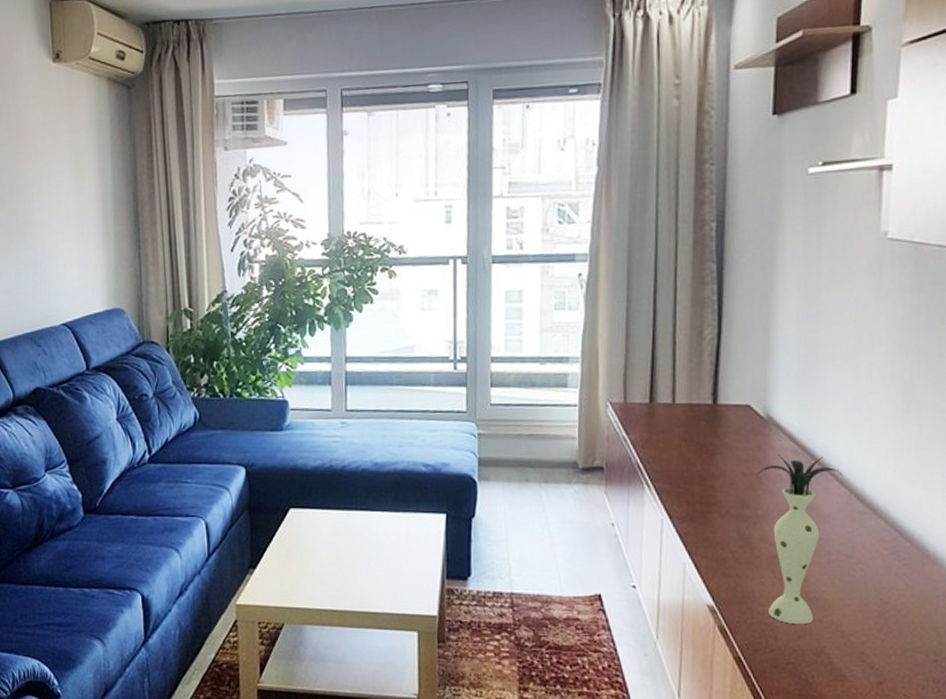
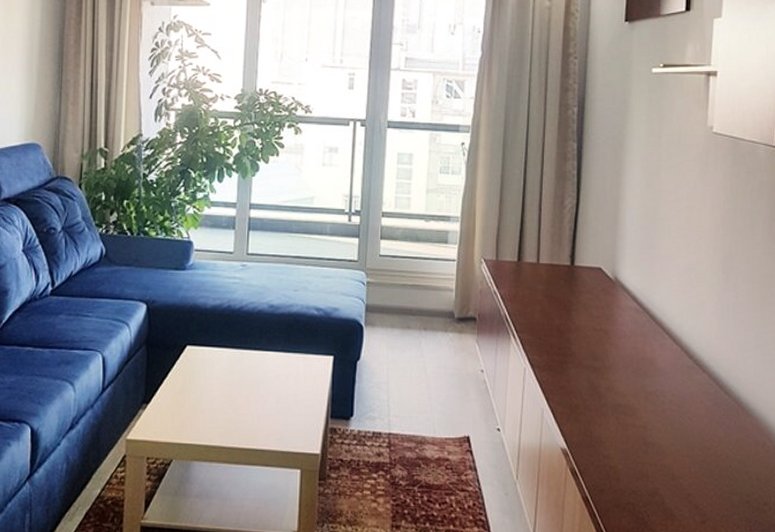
vase: present [757,453,843,625] -> none [605,312,675,468]

